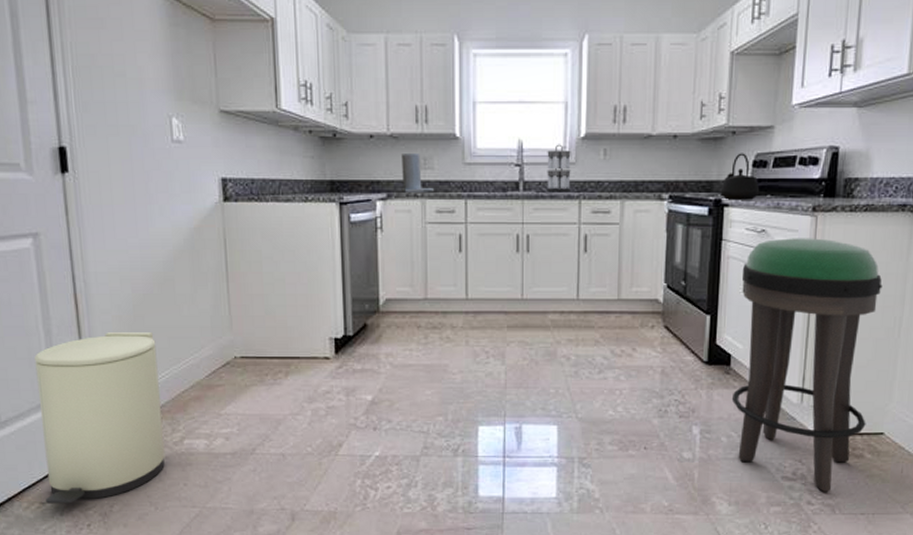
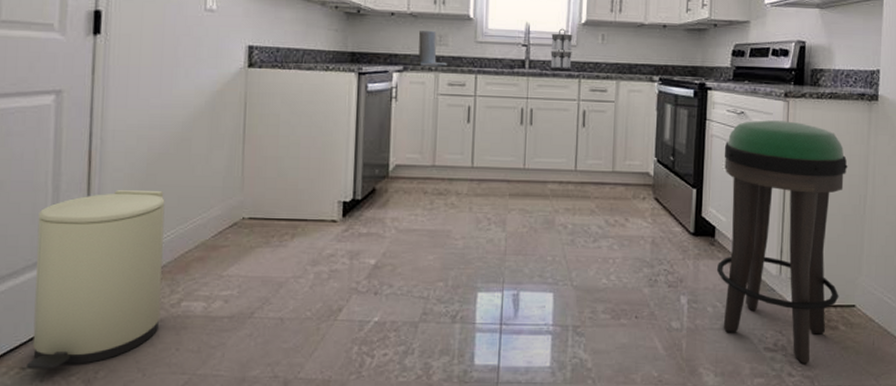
kettle: present [720,153,760,200] -> none [704,43,739,85]

